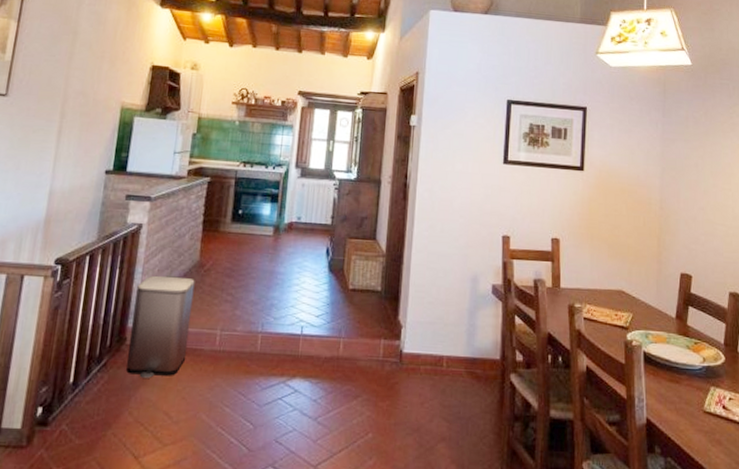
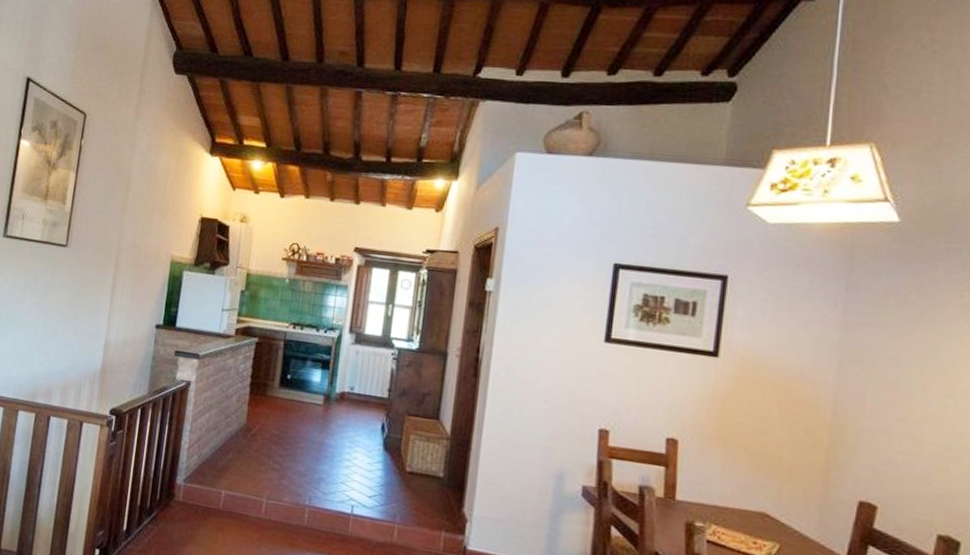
pedal bin: present [126,275,195,378] -> none [175,435,242,538]

